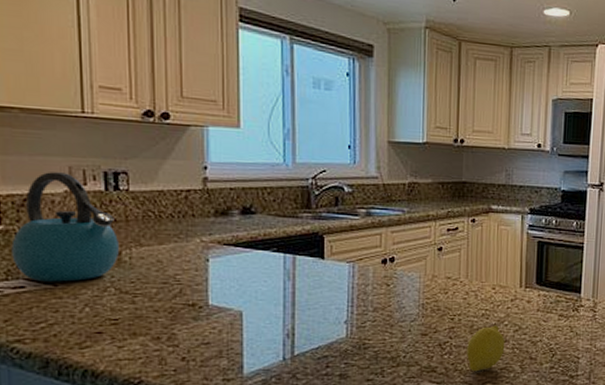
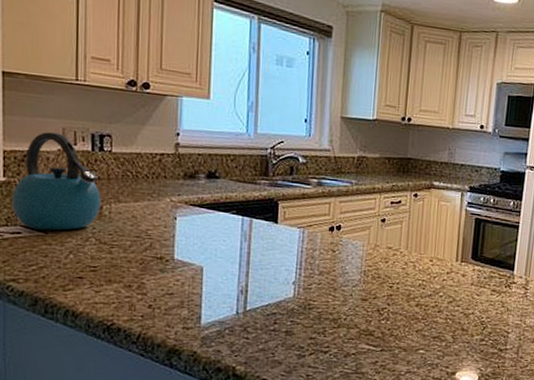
fruit: present [466,325,505,372] -> none [402,295,440,339]

